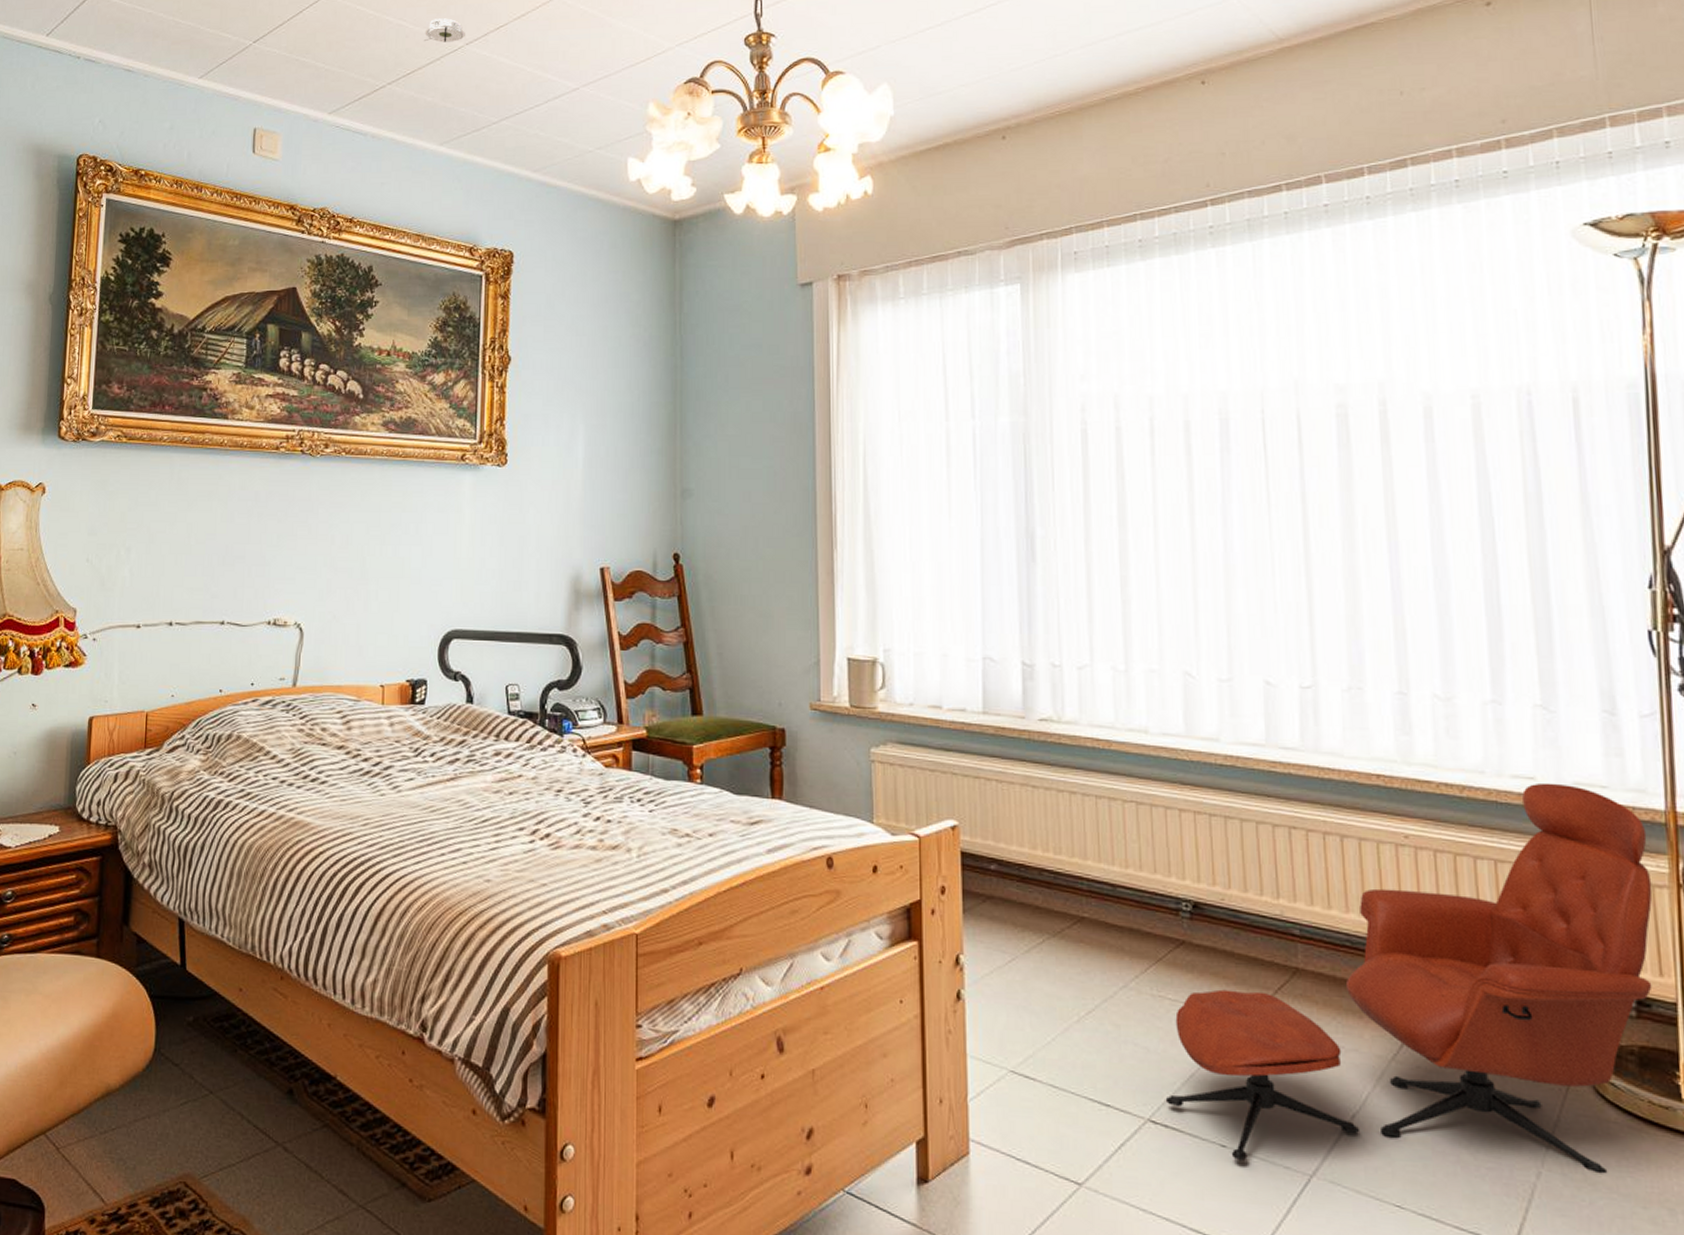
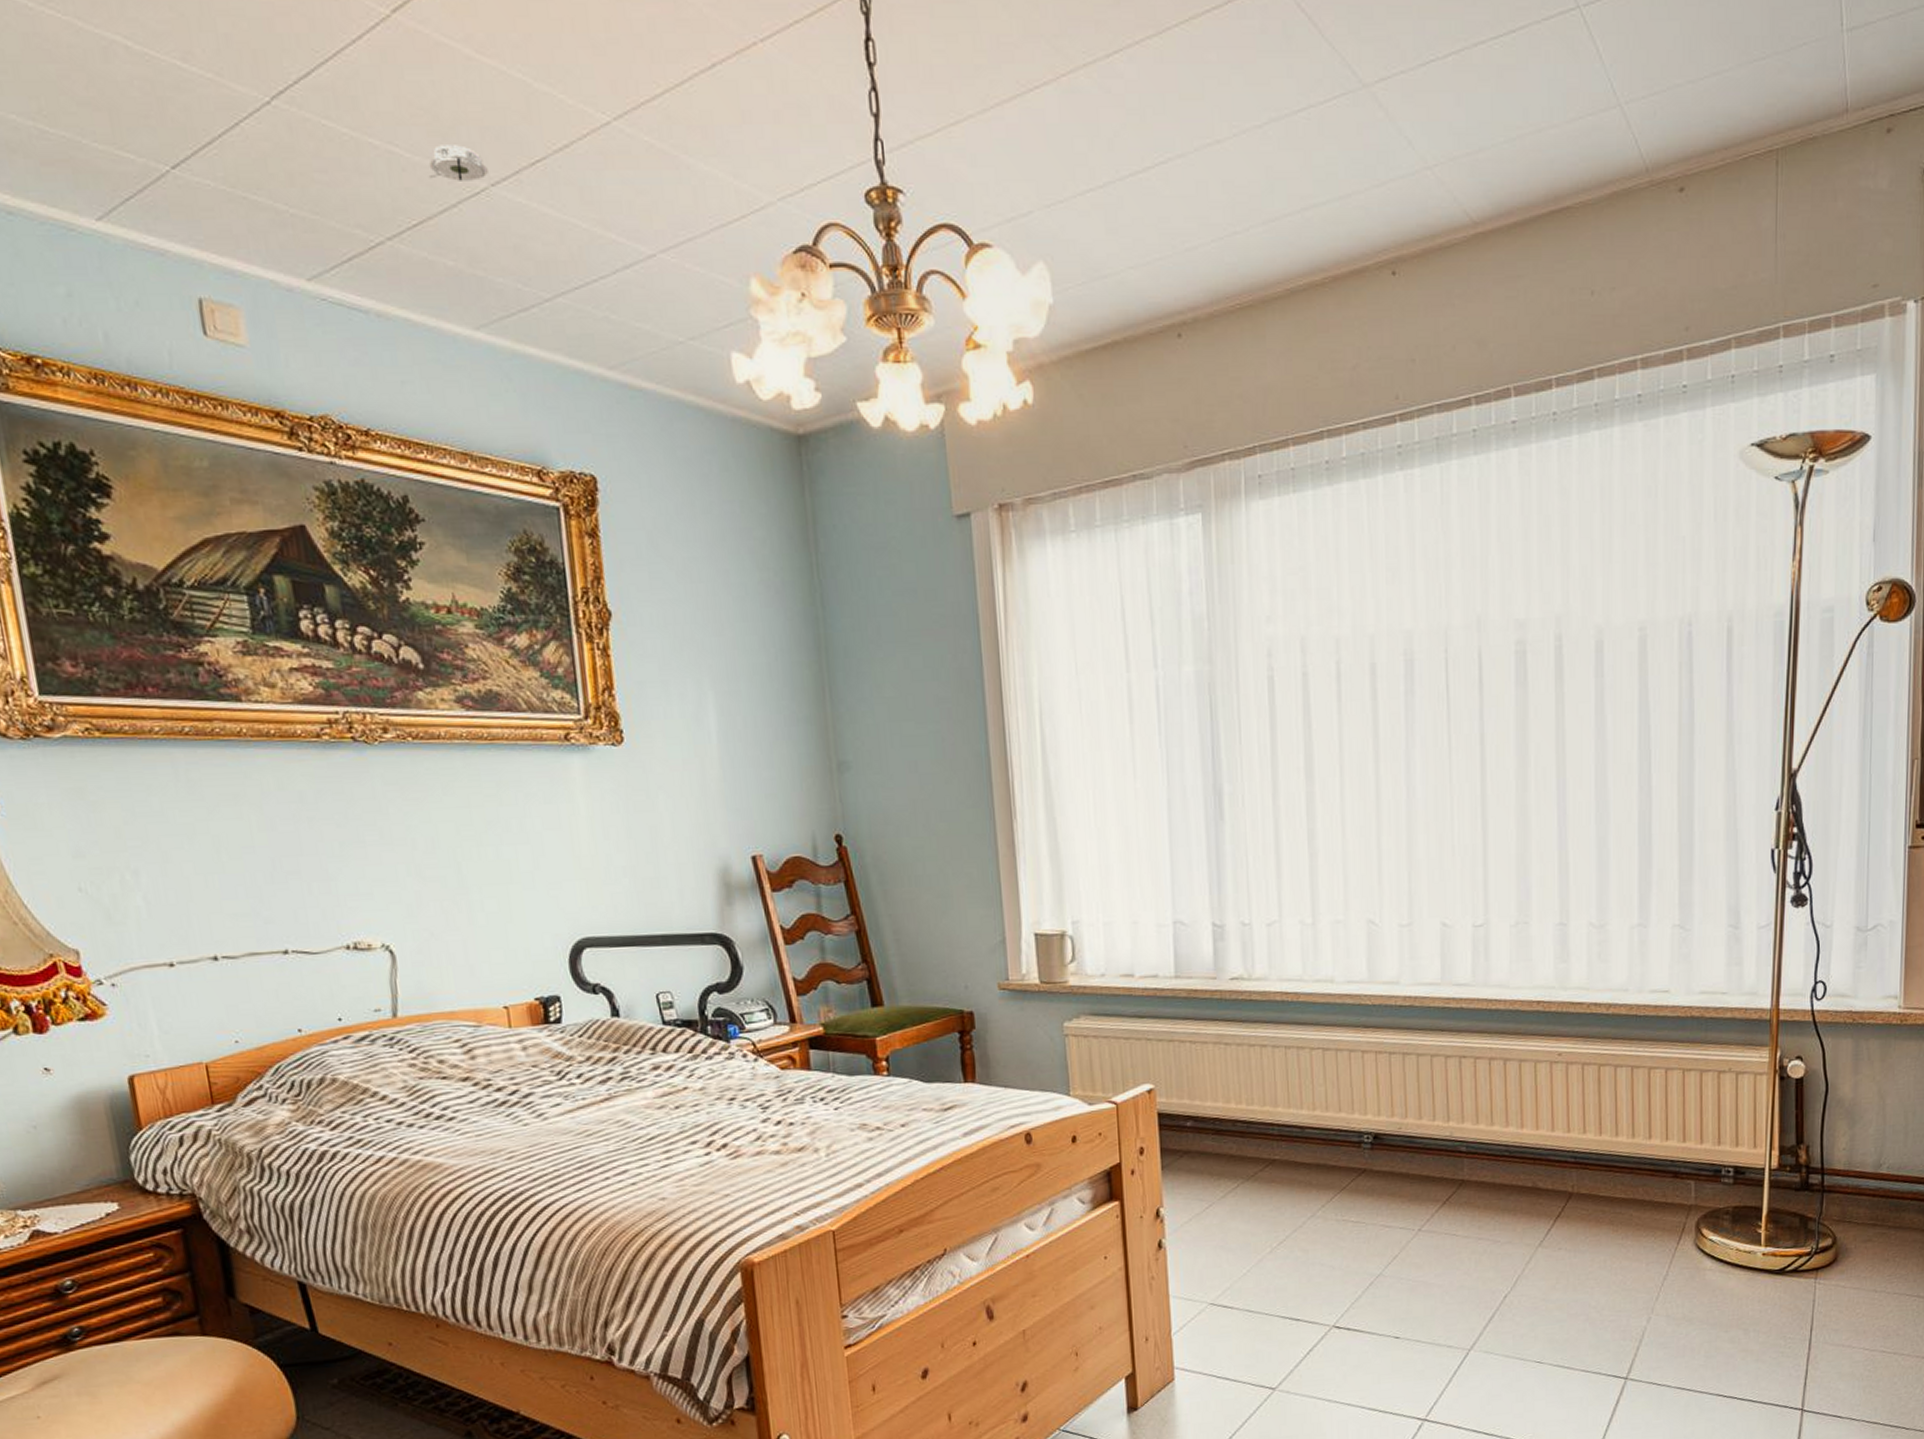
armchair: present [1165,782,1653,1174] -> none [1348,993,1755,1348]

